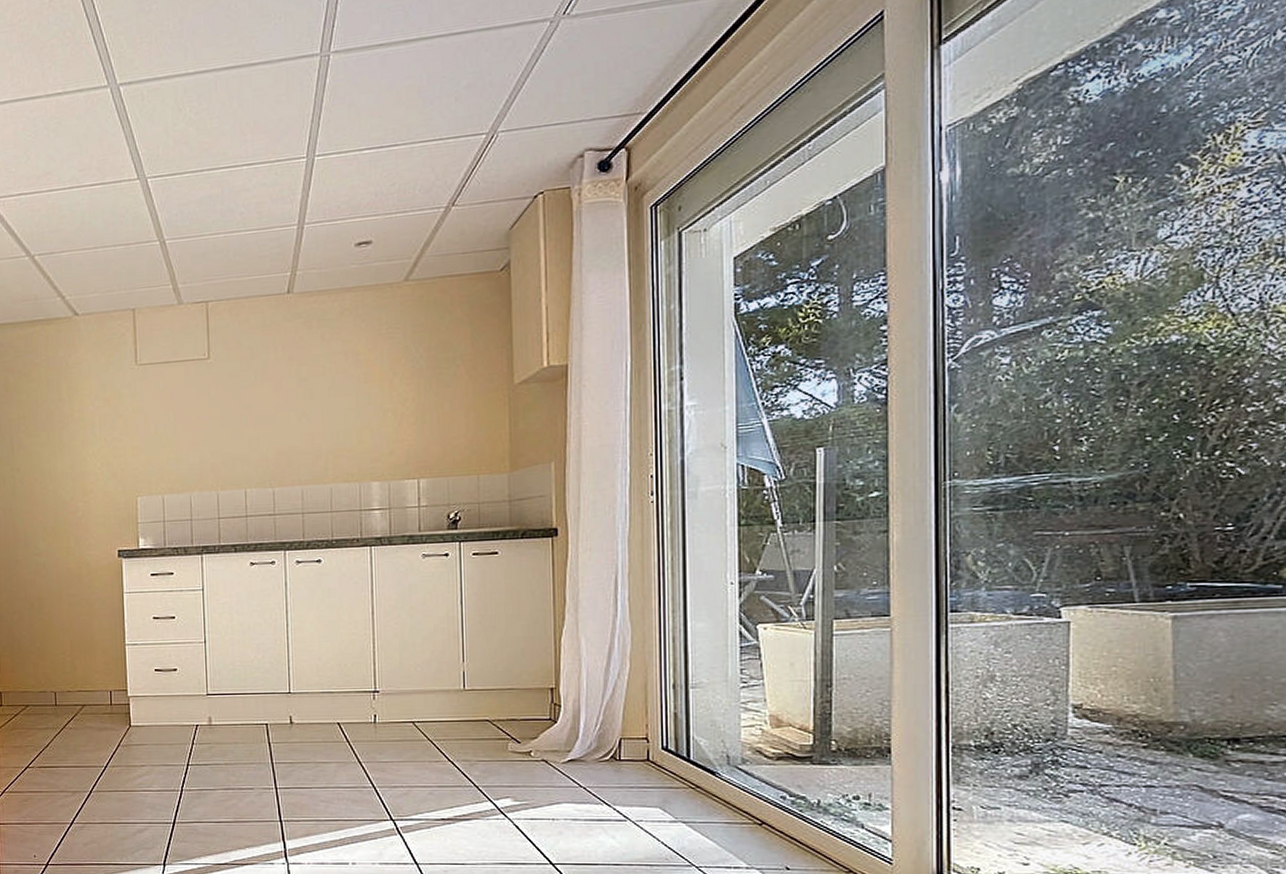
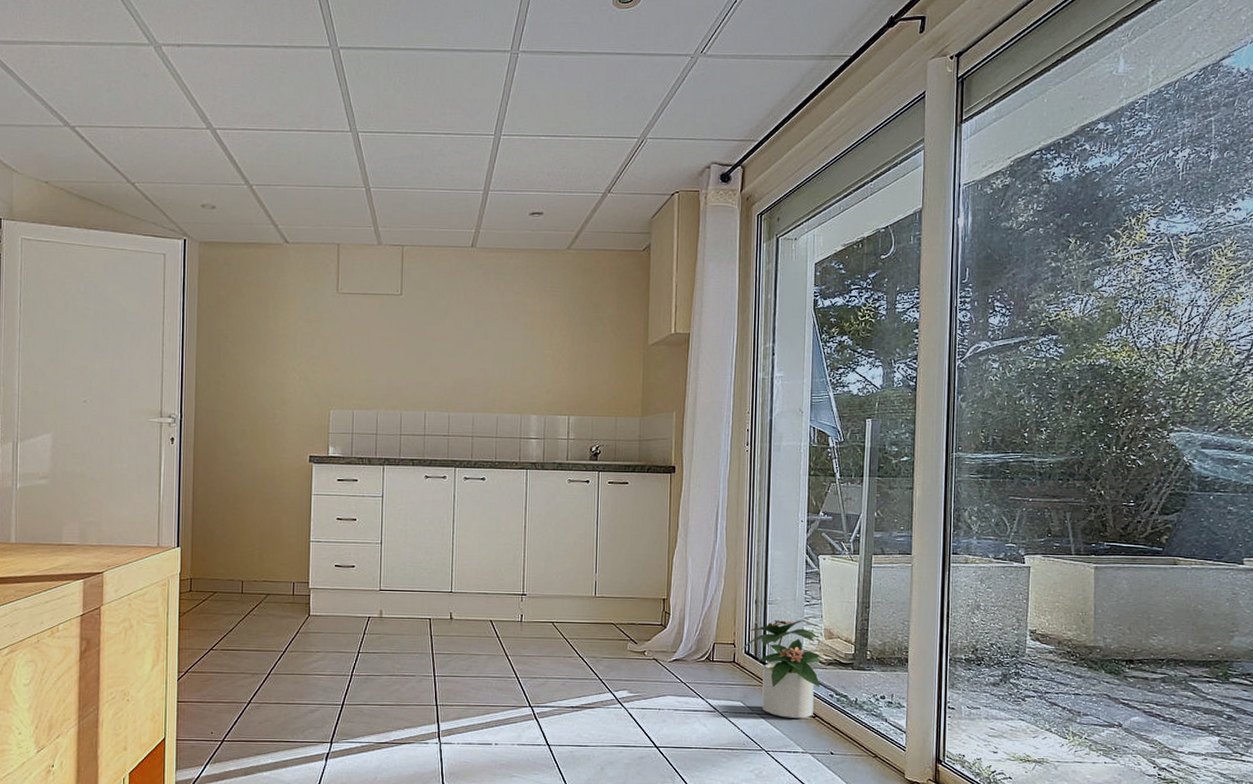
potted plant: none [657,704,767,826] -> present [741,619,821,719]

